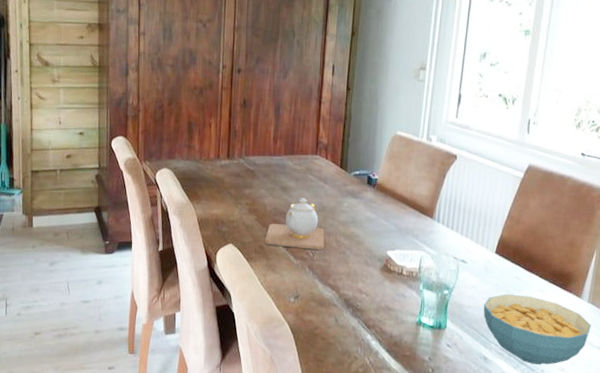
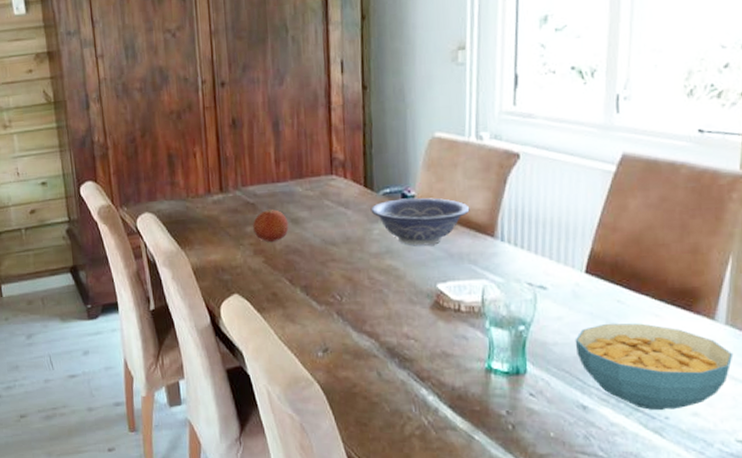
fruit: none [250,177,279,205] -> present [253,209,289,243]
teapot: present [265,198,325,250] -> none [278,229,355,291]
decorative bowl: none [343,180,417,220] -> present [371,197,470,246]

